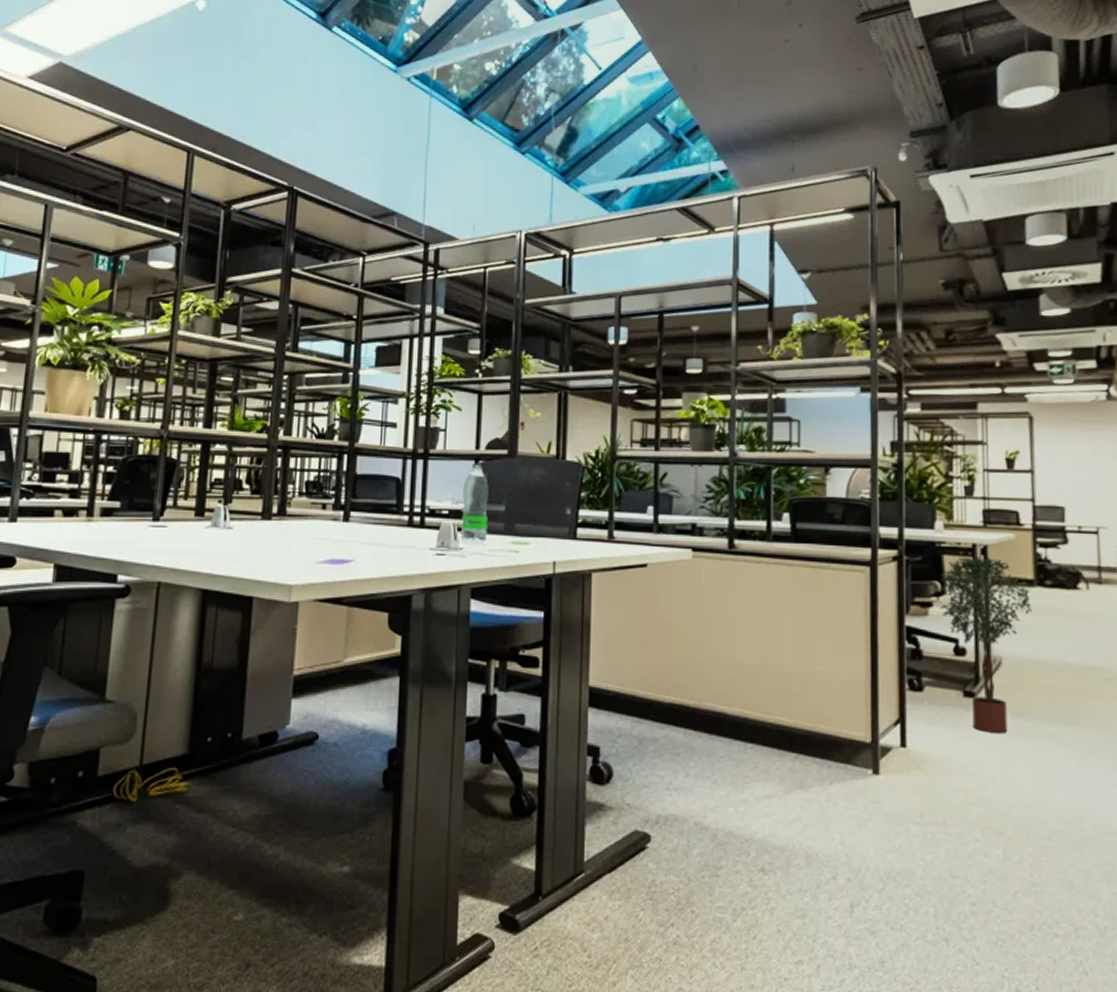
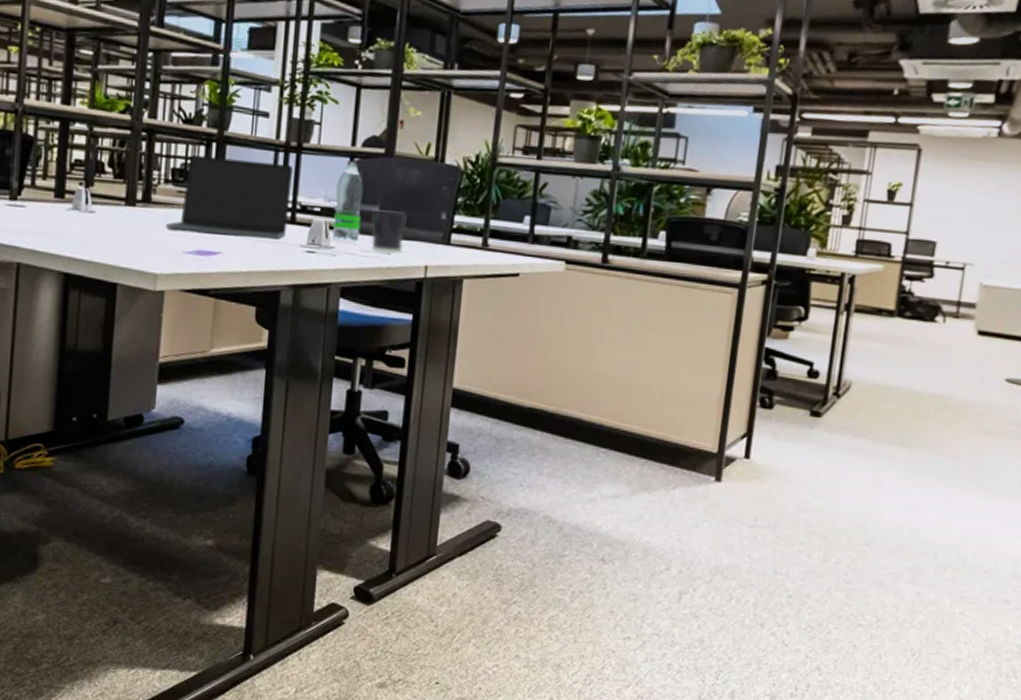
laptop: none [299,467,421,544] -> present [165,155,293,239]
mug: none [498,509,532,551] -> present [371,209,407,254]
potted tree: present [939,556,1033,733] -> none [800,284,888,450]

